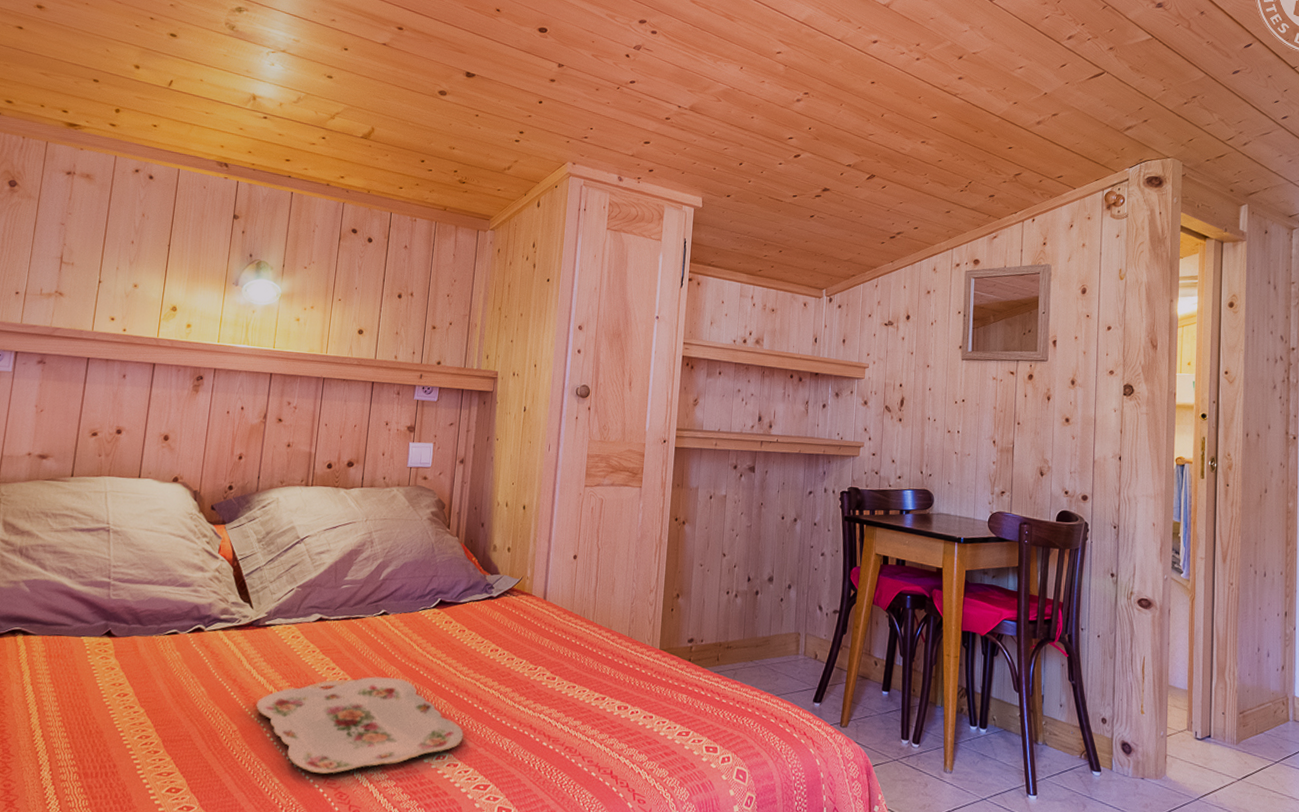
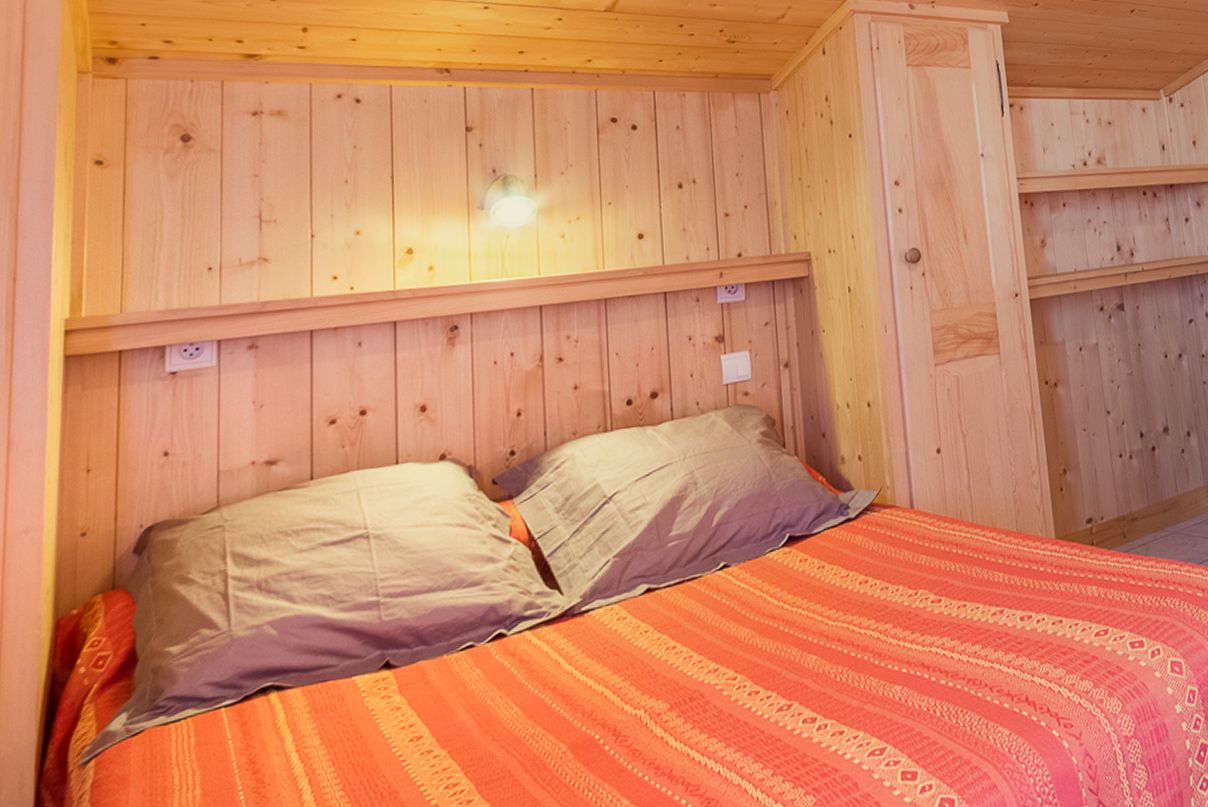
serving tray: present [256,676,464,774] -> none [585,641,845,782]

